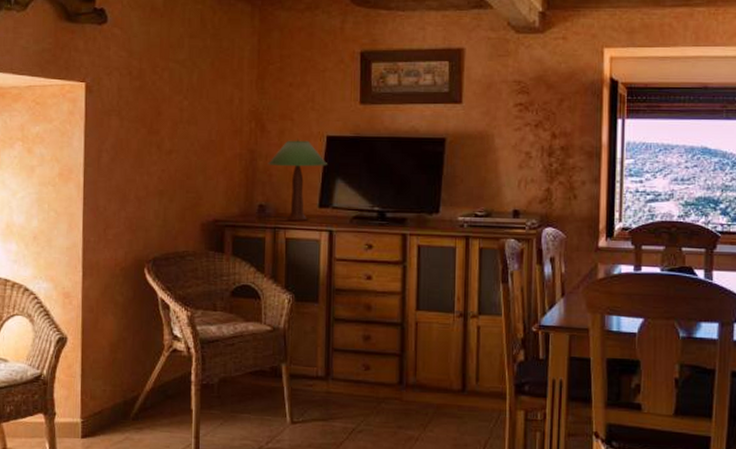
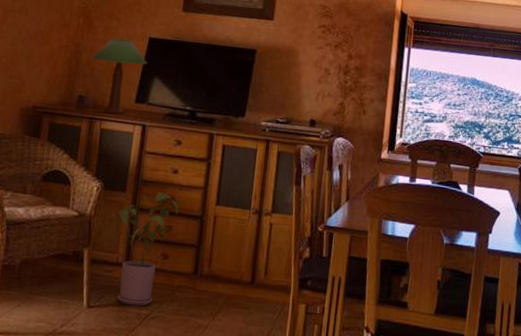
house plant: none [311,301,379,420] -> present [116,192,181,307]

